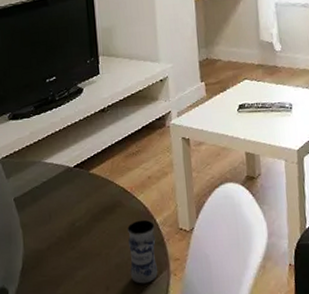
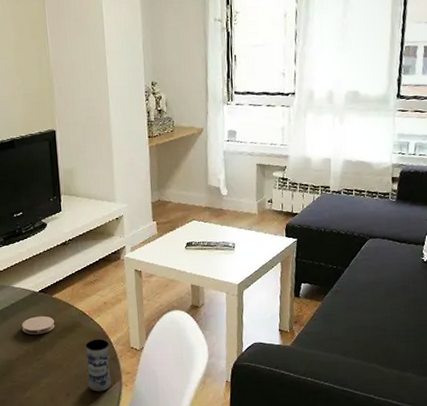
coaster: none [54,195,93,218] -> present [22,316,55,335]

